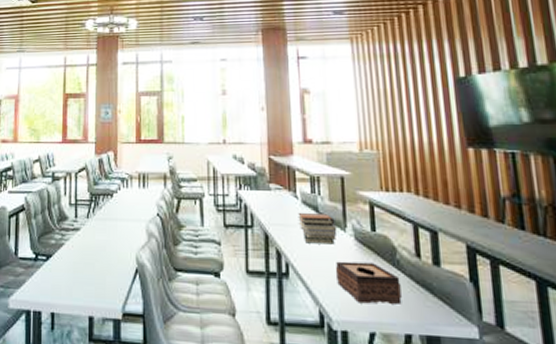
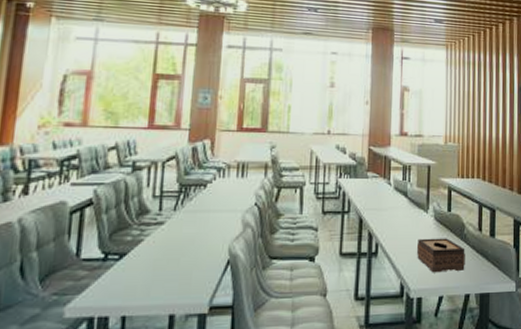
book stack: present [298,212,338,245] -> none [389,197,421,225]

